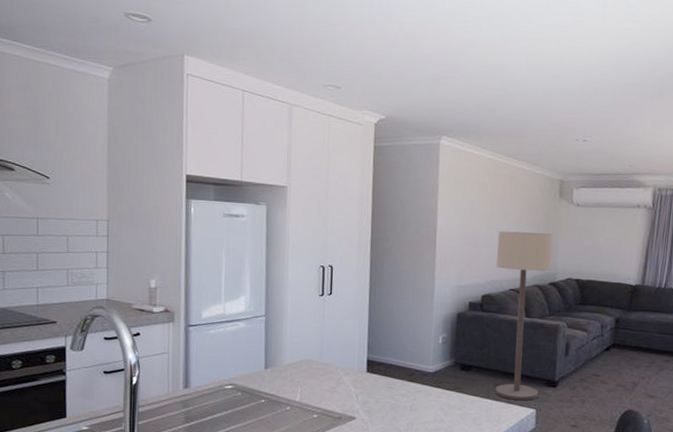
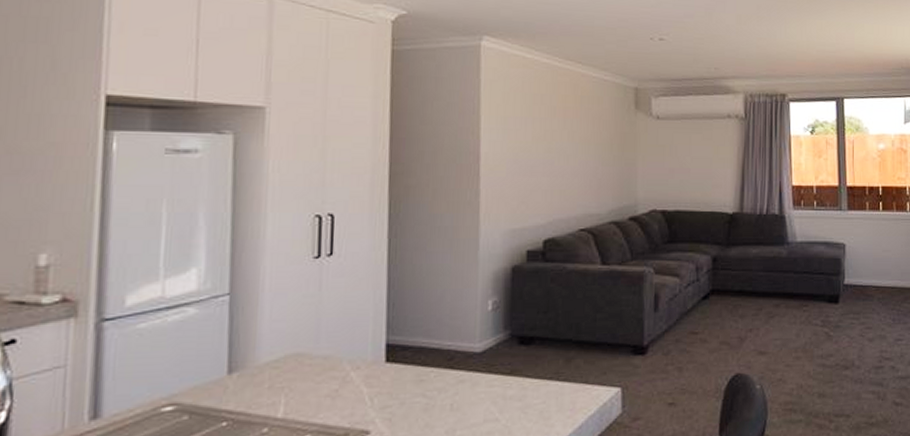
floor lamp: present [495,230,554,401] -> none [560,154,631,379]

